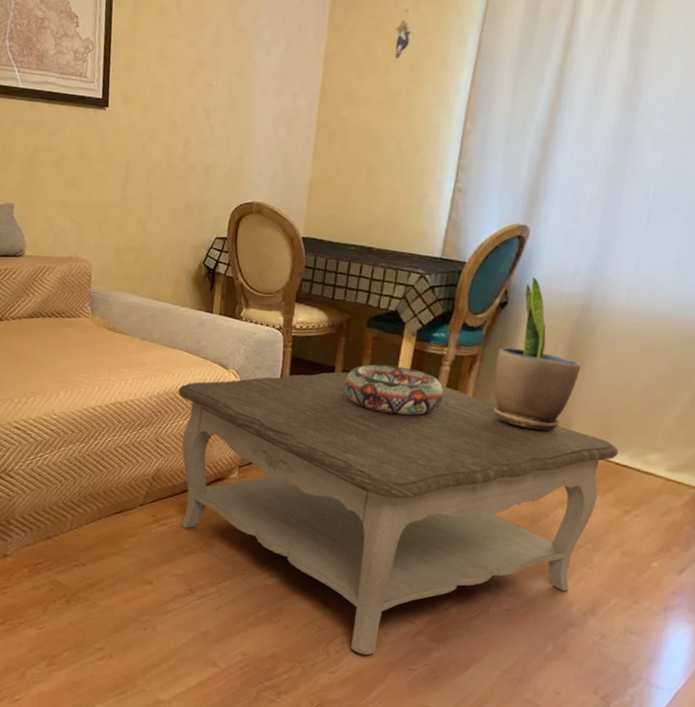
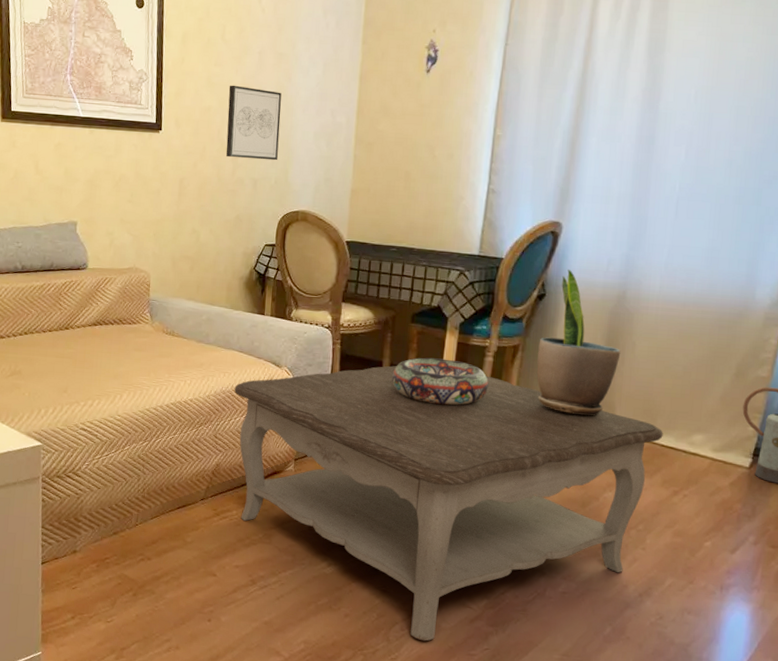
wall art: none [177,60,240,147] -> present [225,85,282,161]

